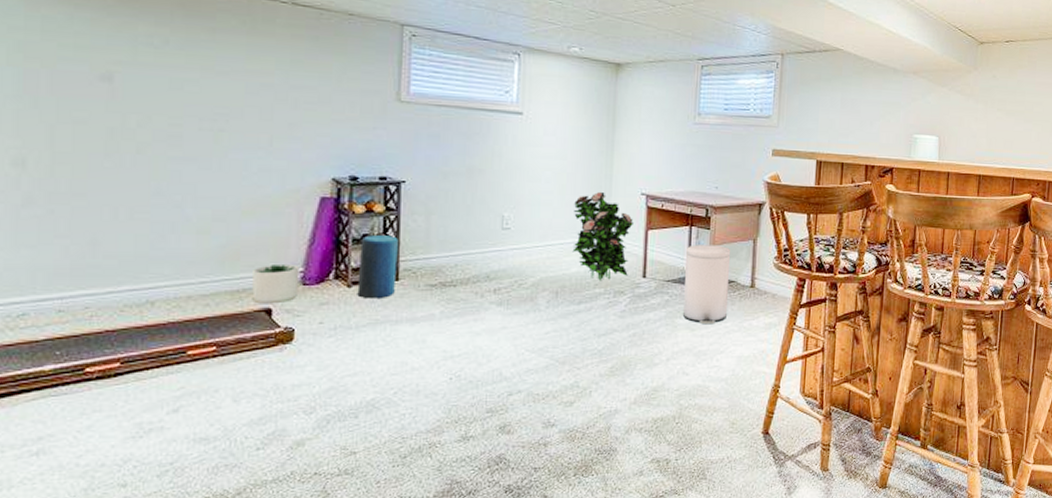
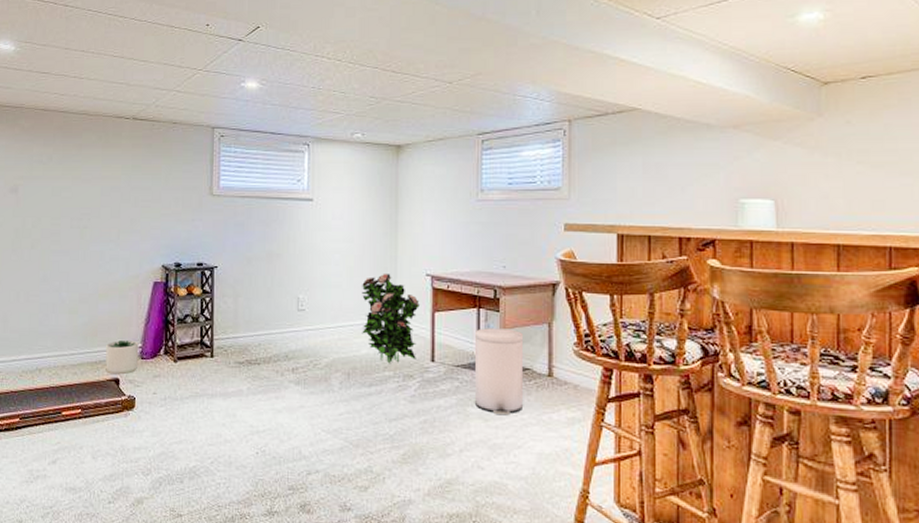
foam roller: present [357,235,398,300] -> none [181,315,212,374]

